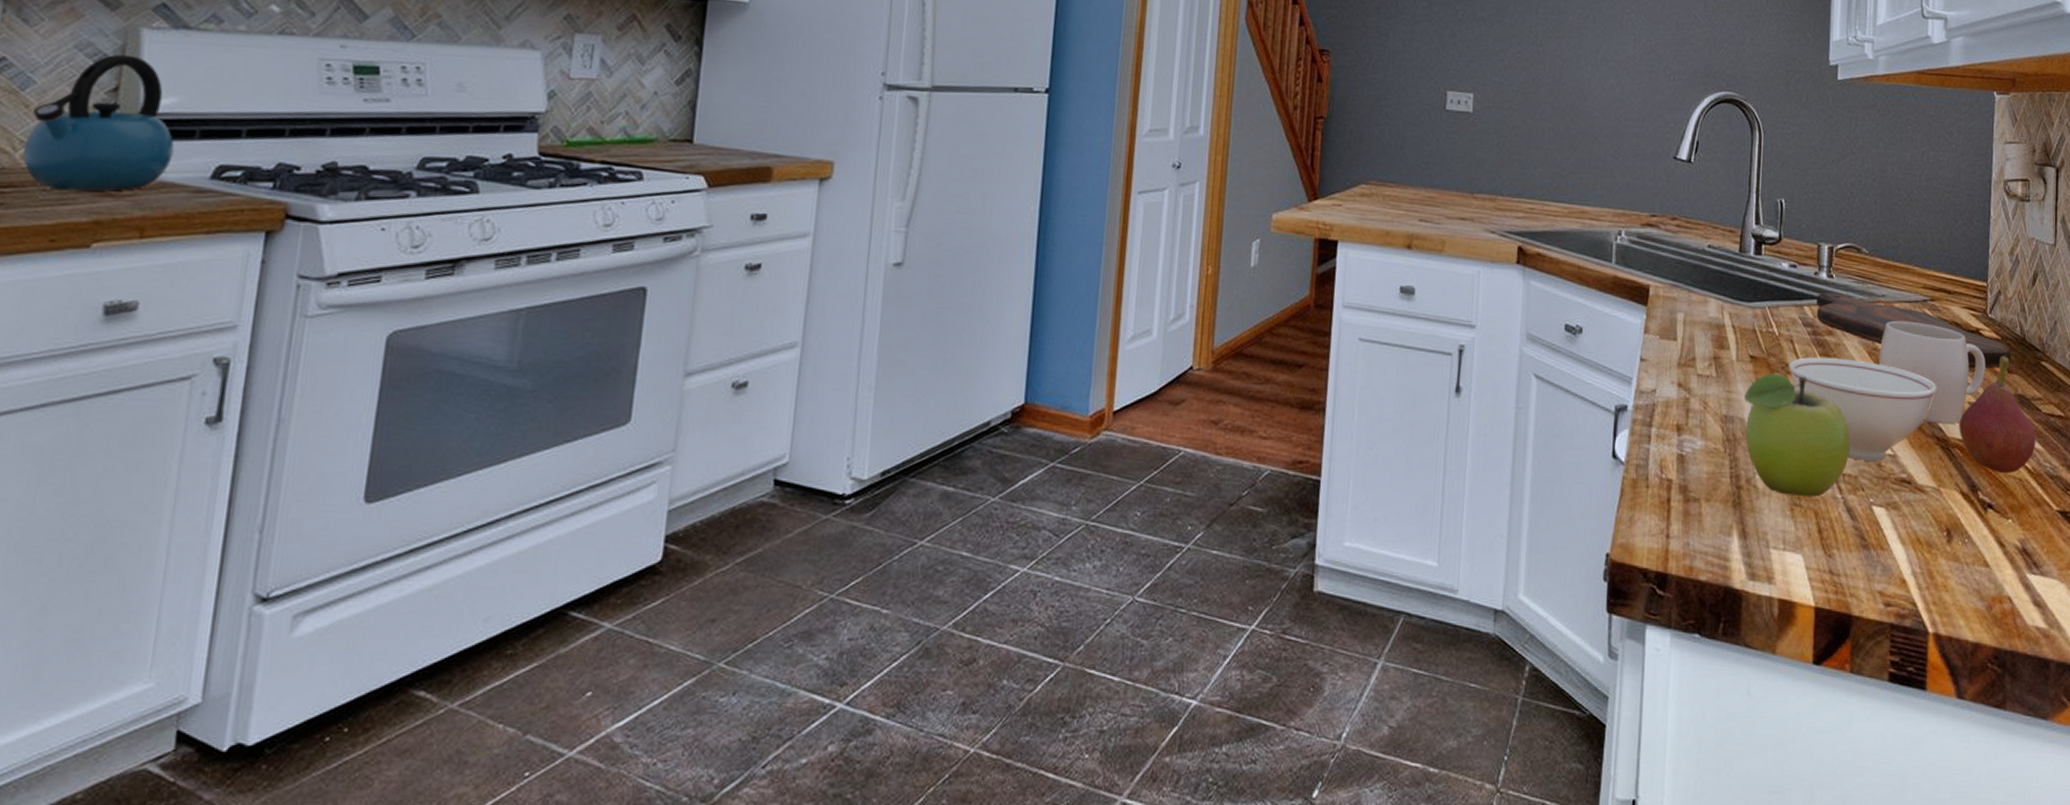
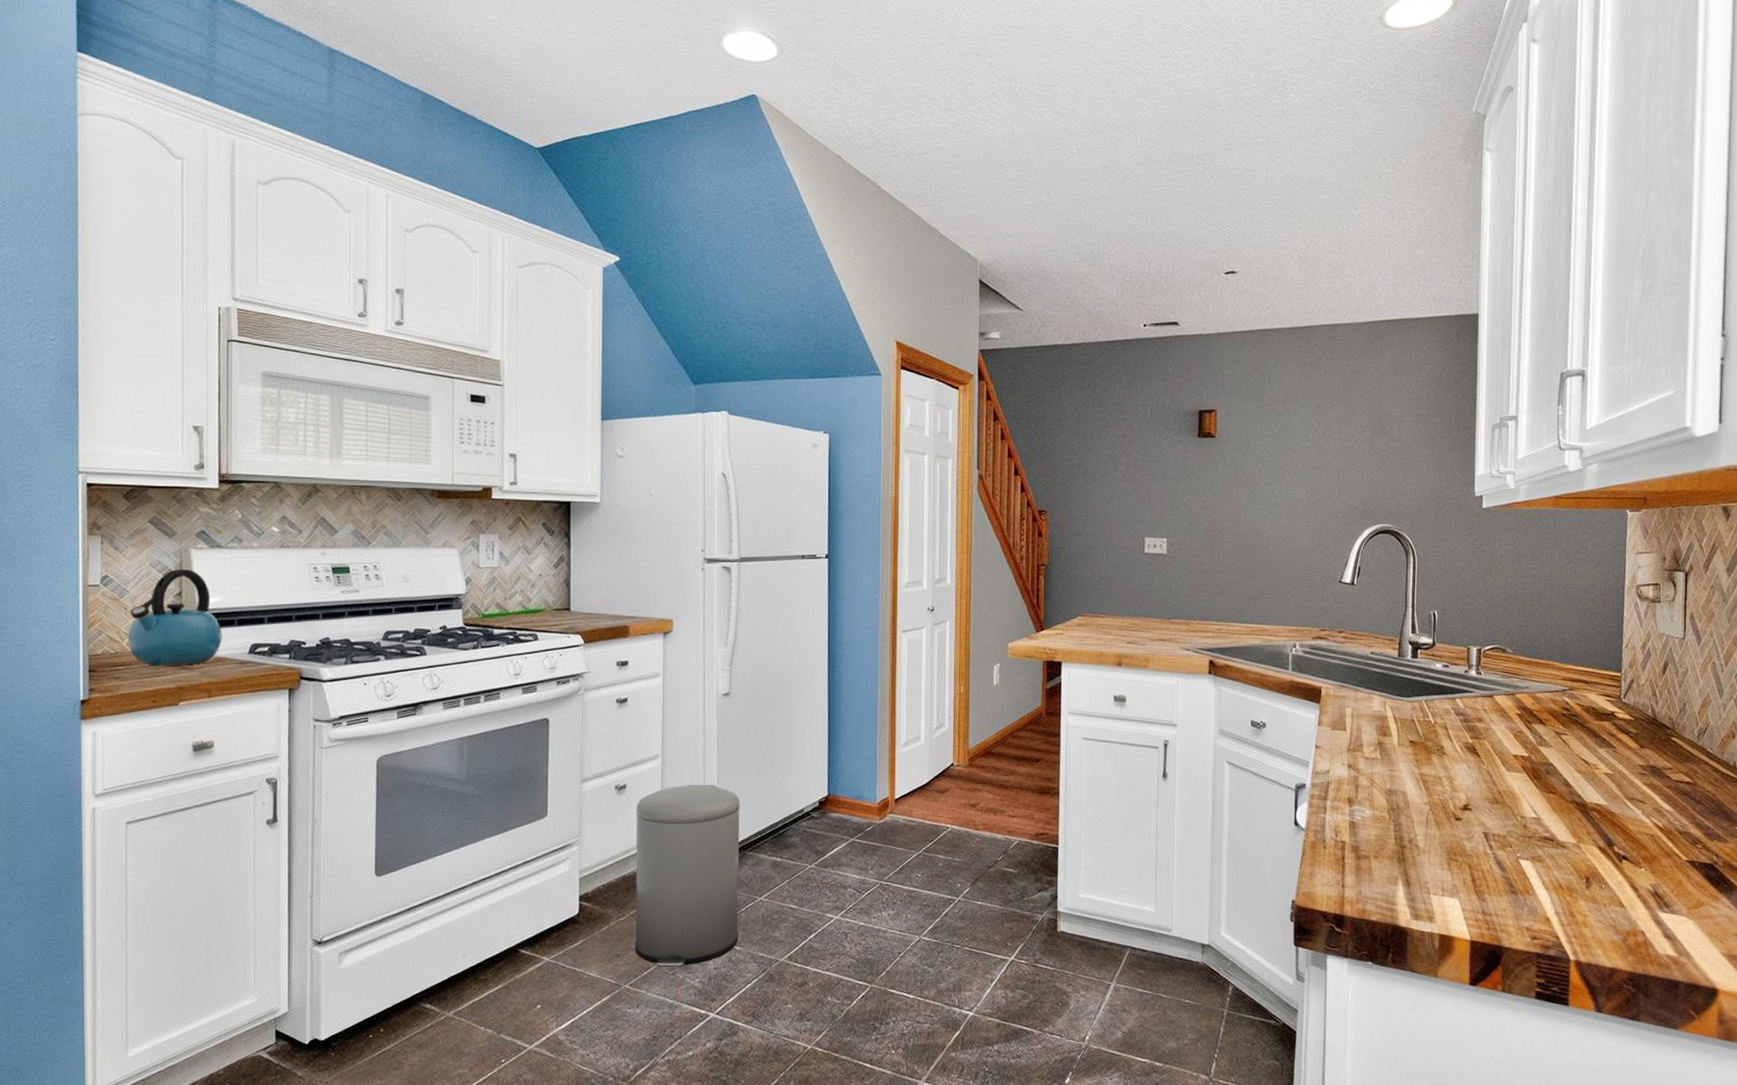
pedal bin: none [738,384,905,639] -> present [634,785,740,968]
fruit: present [1743,373,1850,497] -> none [1405,755,1499,853]
bowl: present [1788,356,1937,461] -> none [1443,740,1576,823]
cutting board: present [1816,292,2011,368] -> none [1466,687,1644,744]
mug: present [1878,320,1986,425] -> none [1523,707,1620,792]
fruit: present [1959,356,2036,474] -> none [1596,734,1667,831]

